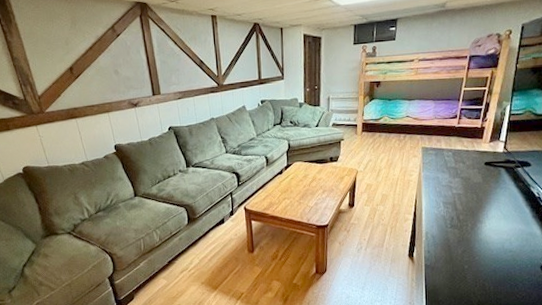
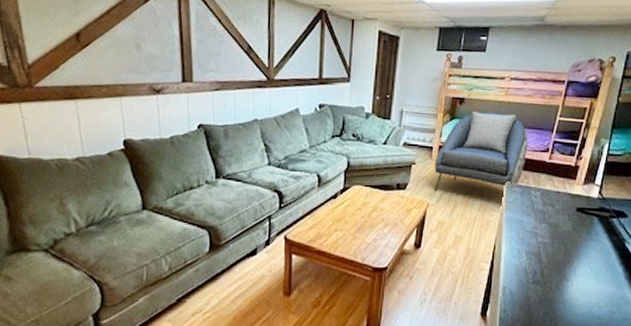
armchair: none [360,89,438,160] -> present [434,111,528,191]

